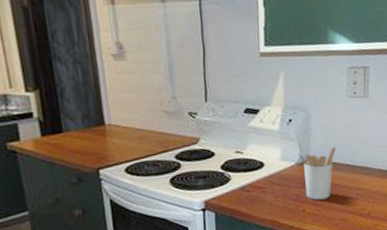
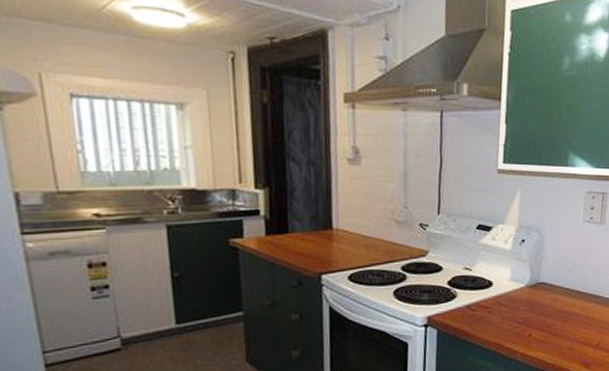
utensil holder: present [297,146,336,200] -> none [528,271,568,326]

